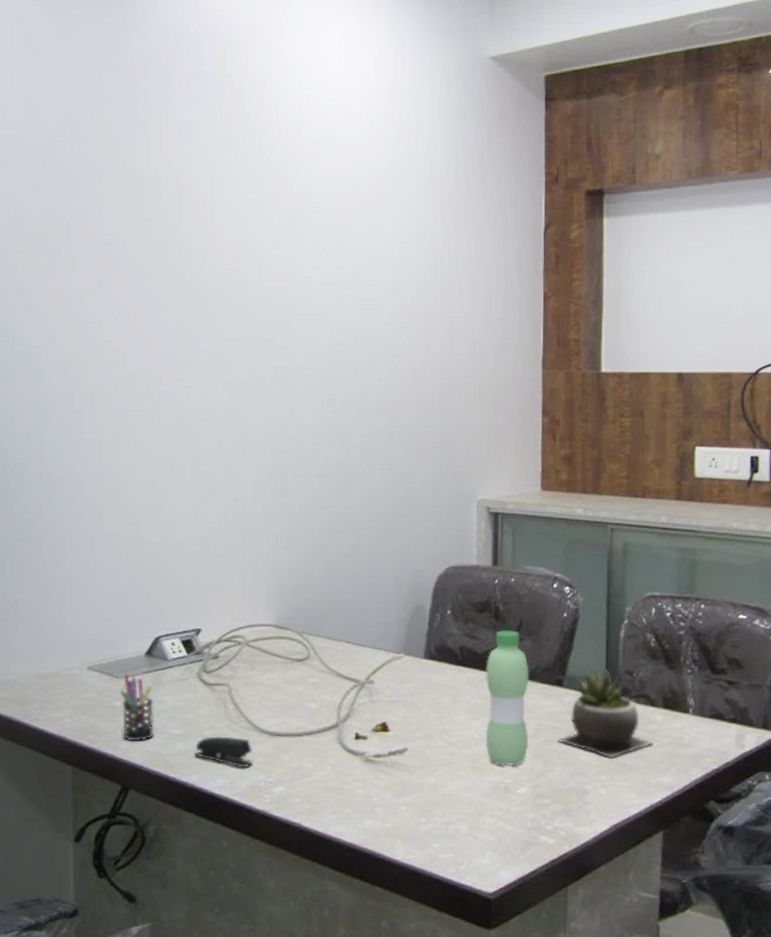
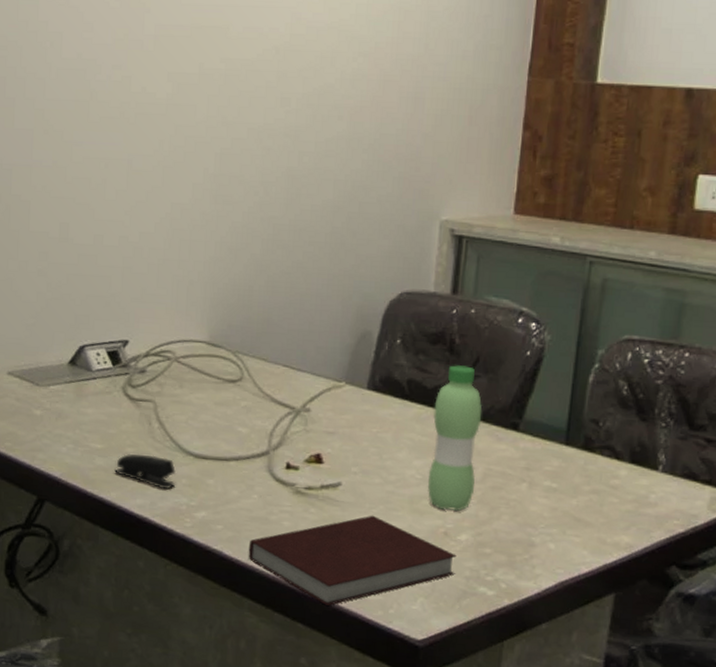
pen holder: present [120,674,154,742] -> none [40,382,75,454]
notebook: none [325,776,518,868] -> present [248,515,457,607]
succulent plant: present [557,668,653,759] -> none [506,414,614,512]

